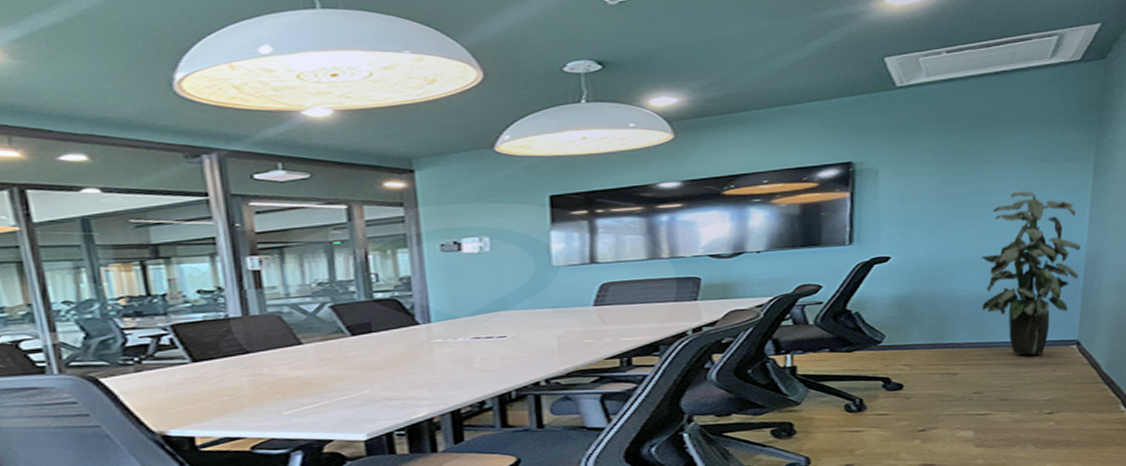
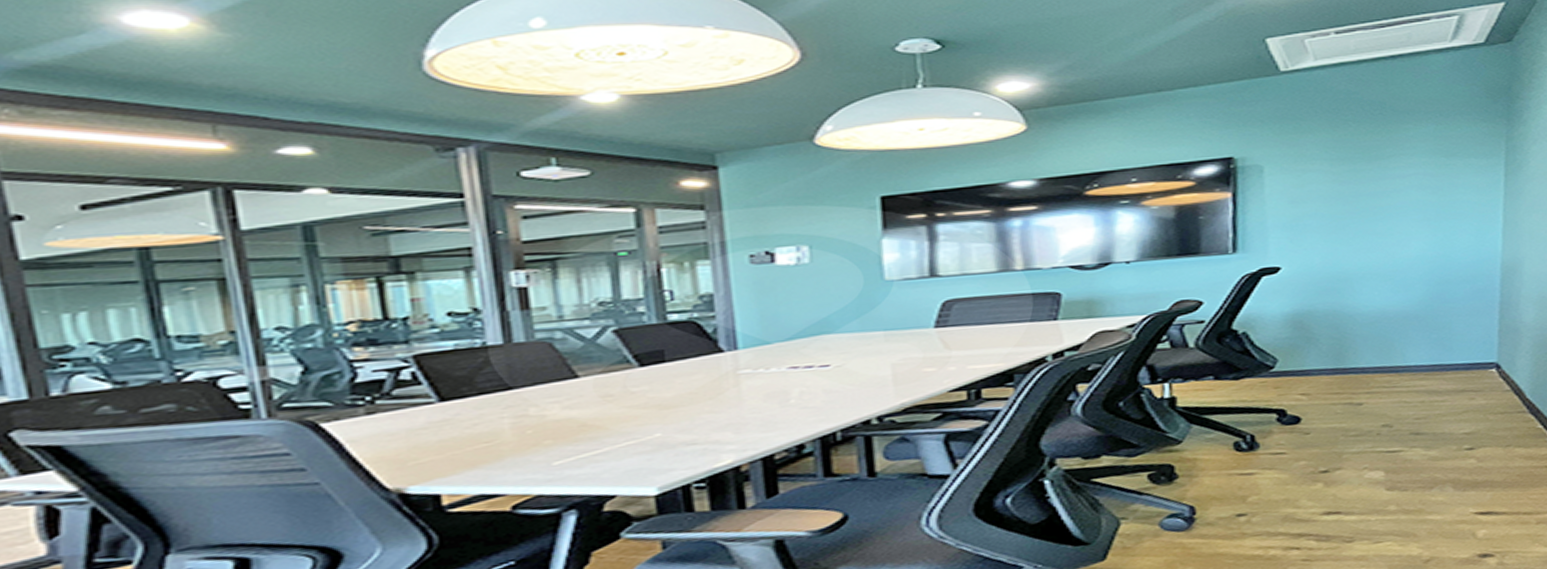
indoor plant: present [981,191,1081,356] -> none [1383,190,1495,381]

